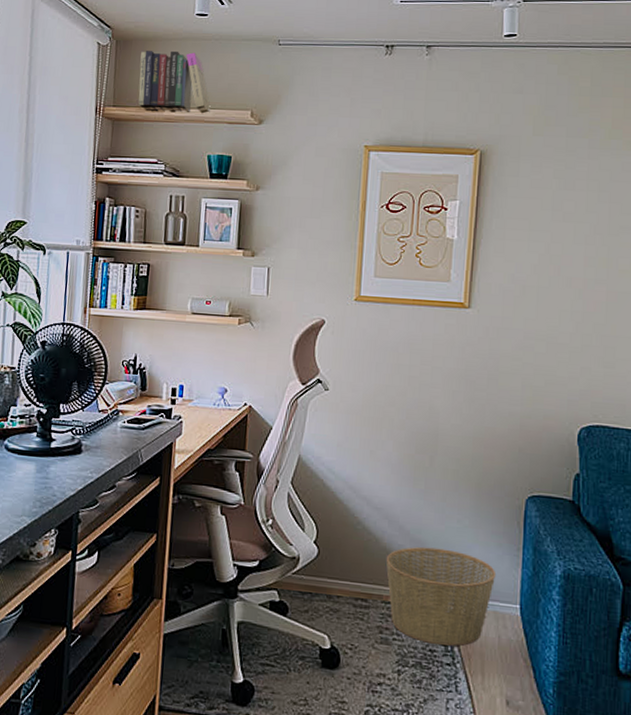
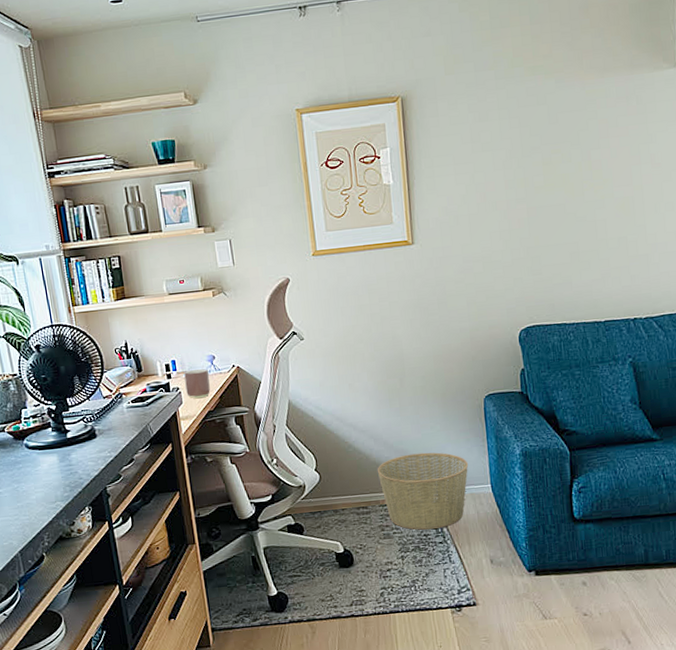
books: present [138,51,211,114] -> none [65,41,145,109]
mug: none [188,399,218,433] -> present [184,368,210,399]

